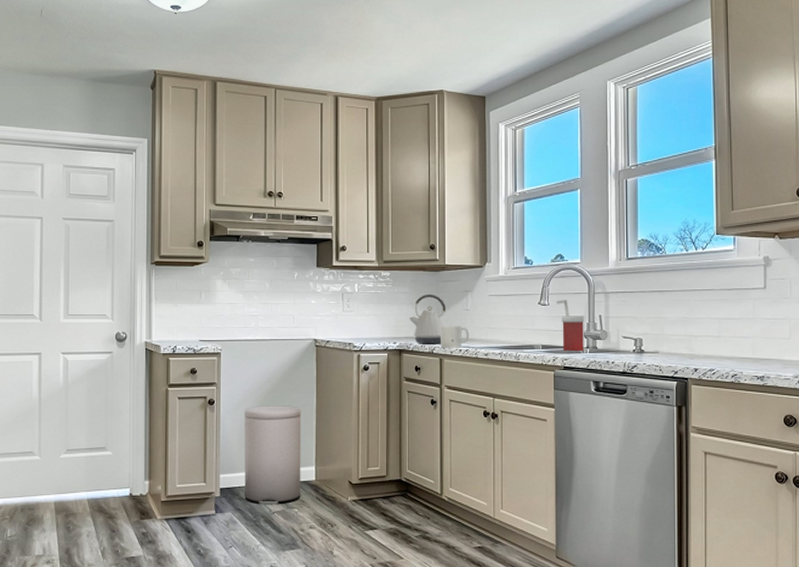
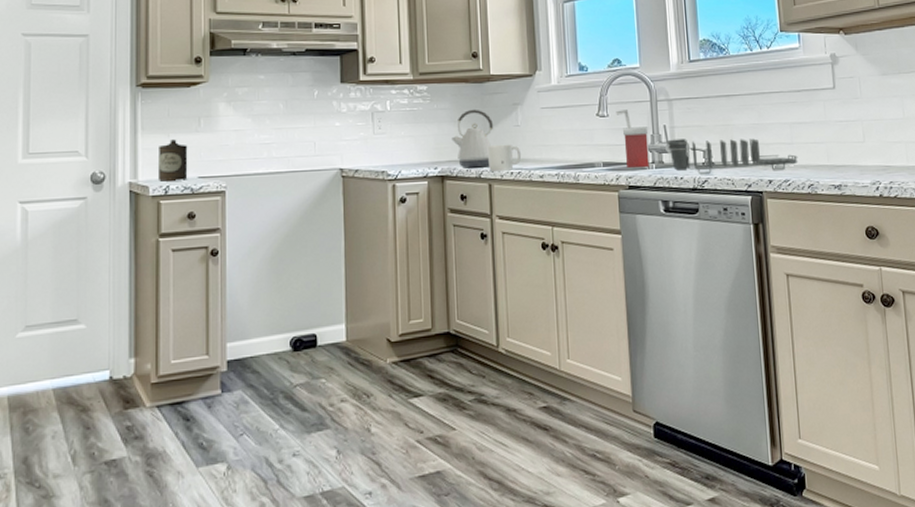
canister: none [167,309,191,342] -> present [157,139,188,182]
pedal bin: present [244,405,302,505] -> none [255,251,329,378]
dish rack: none [601,328,724,361] -> present [666,138,798,175]

